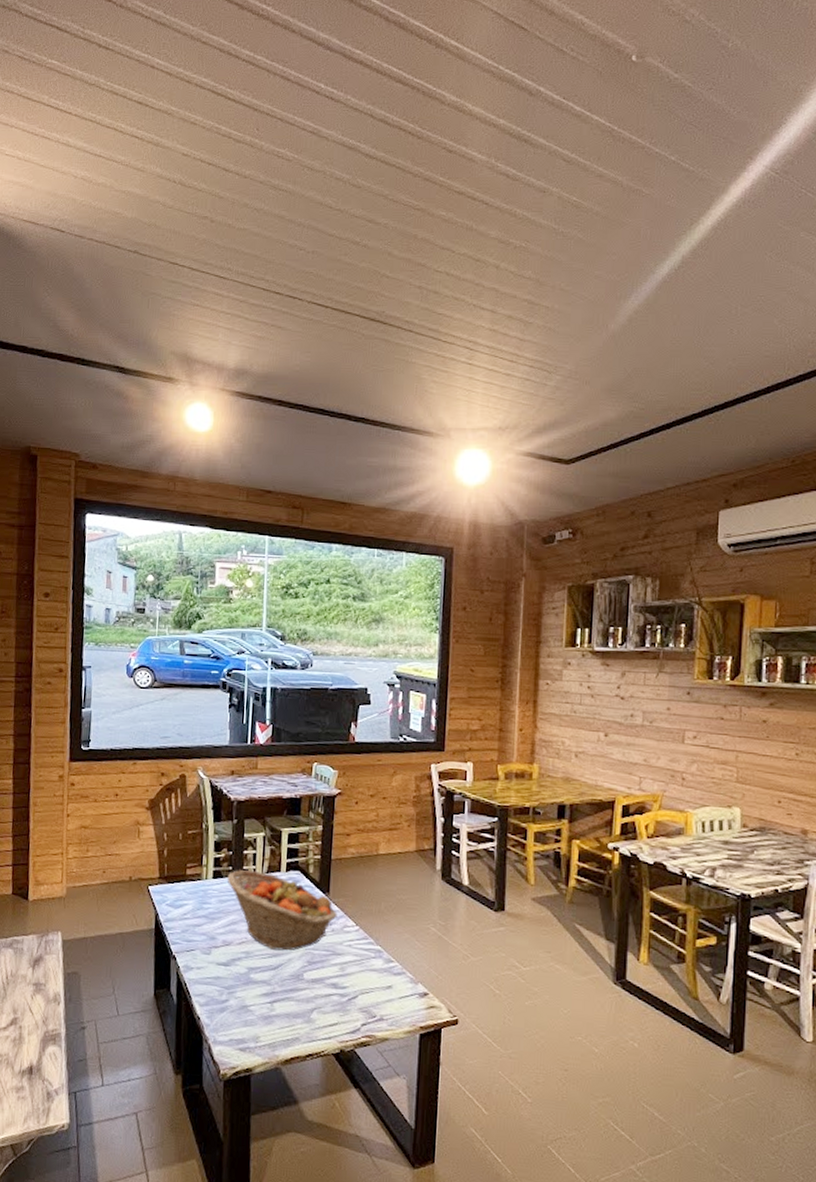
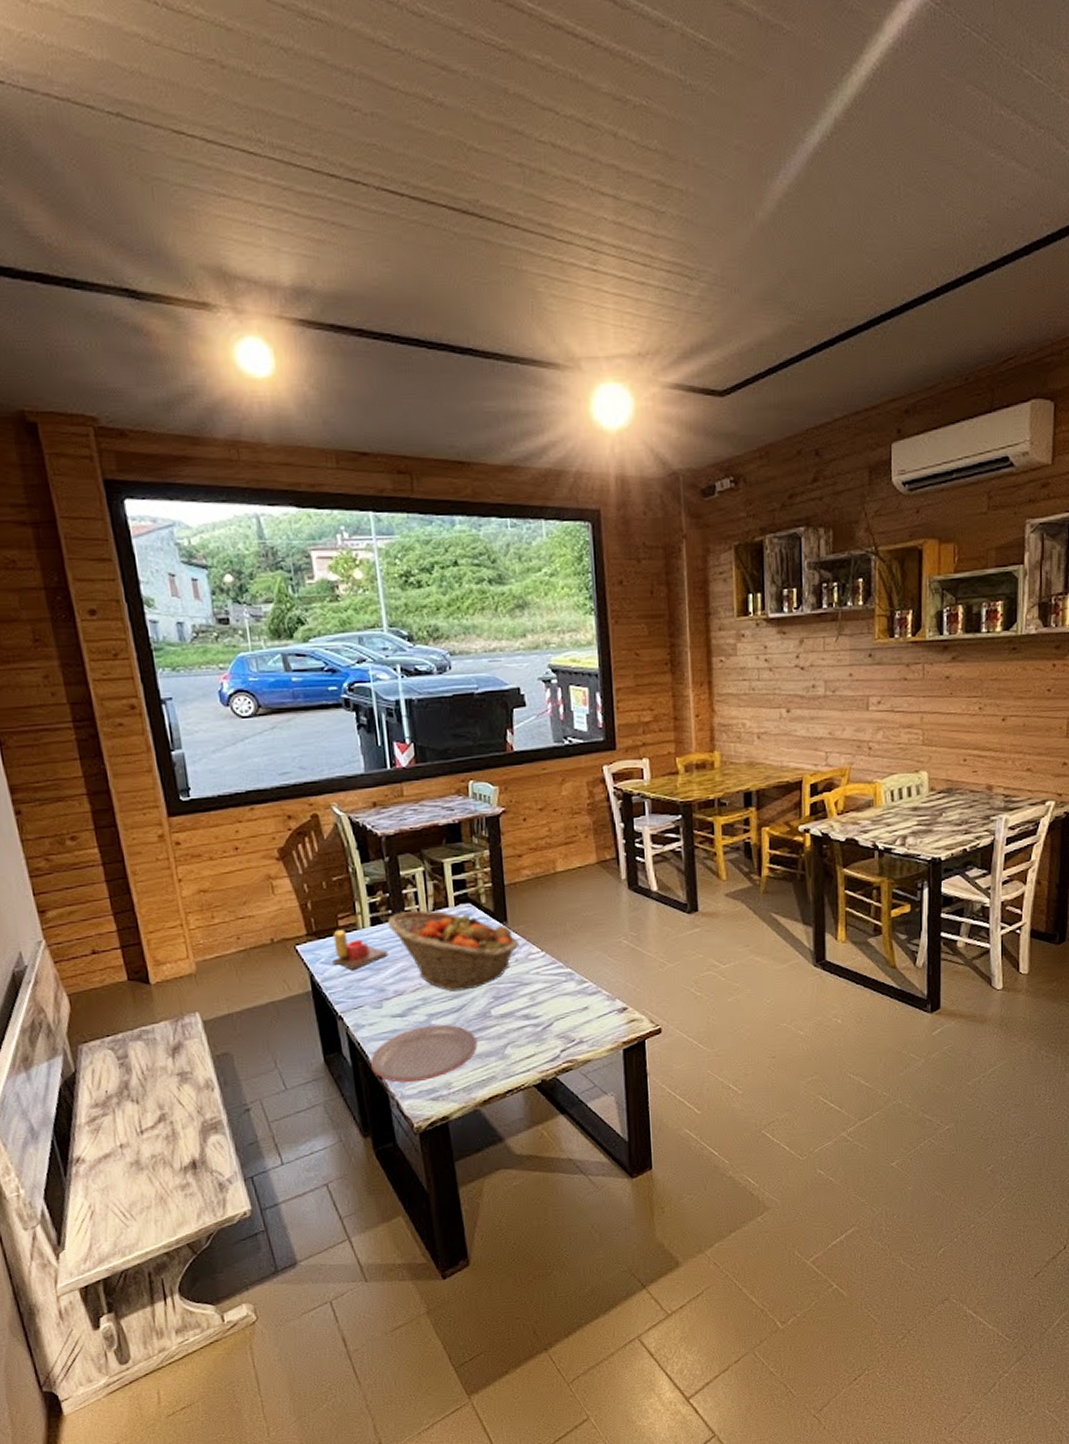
candle: none [176,878,224,916] -> present [332,930,389,970]
plate: none [191,978,287,1030] -> present [370,1024,477,1083]

